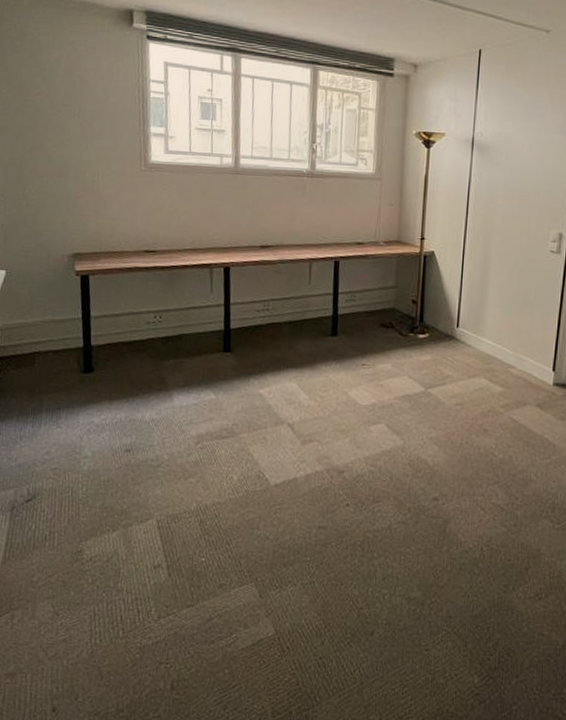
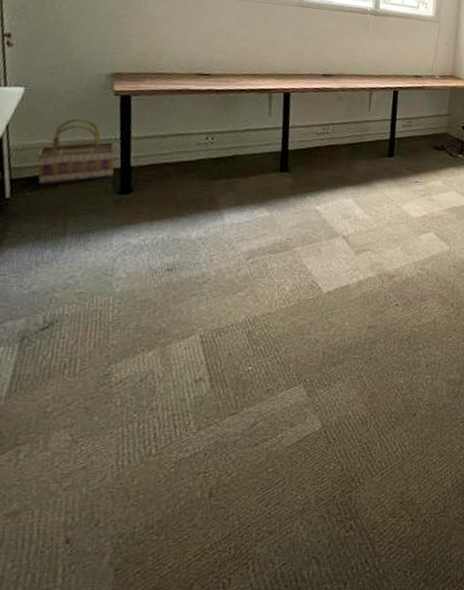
basket: none [17,298,79,362] -> present [36,118,116,184]

